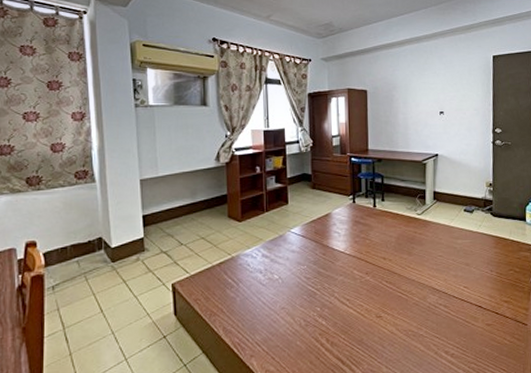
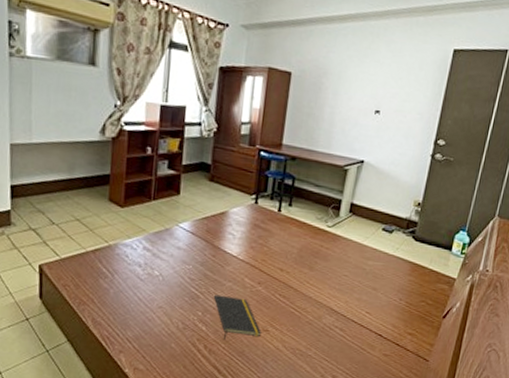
notepad: none [328,289,375,332] -> present [213,294,261,340]

